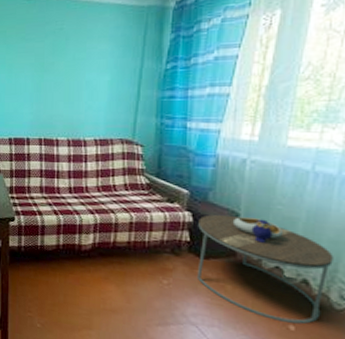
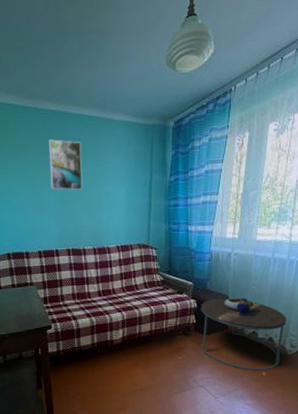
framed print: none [28,25,64,77] -> present [49,139,83,191]

